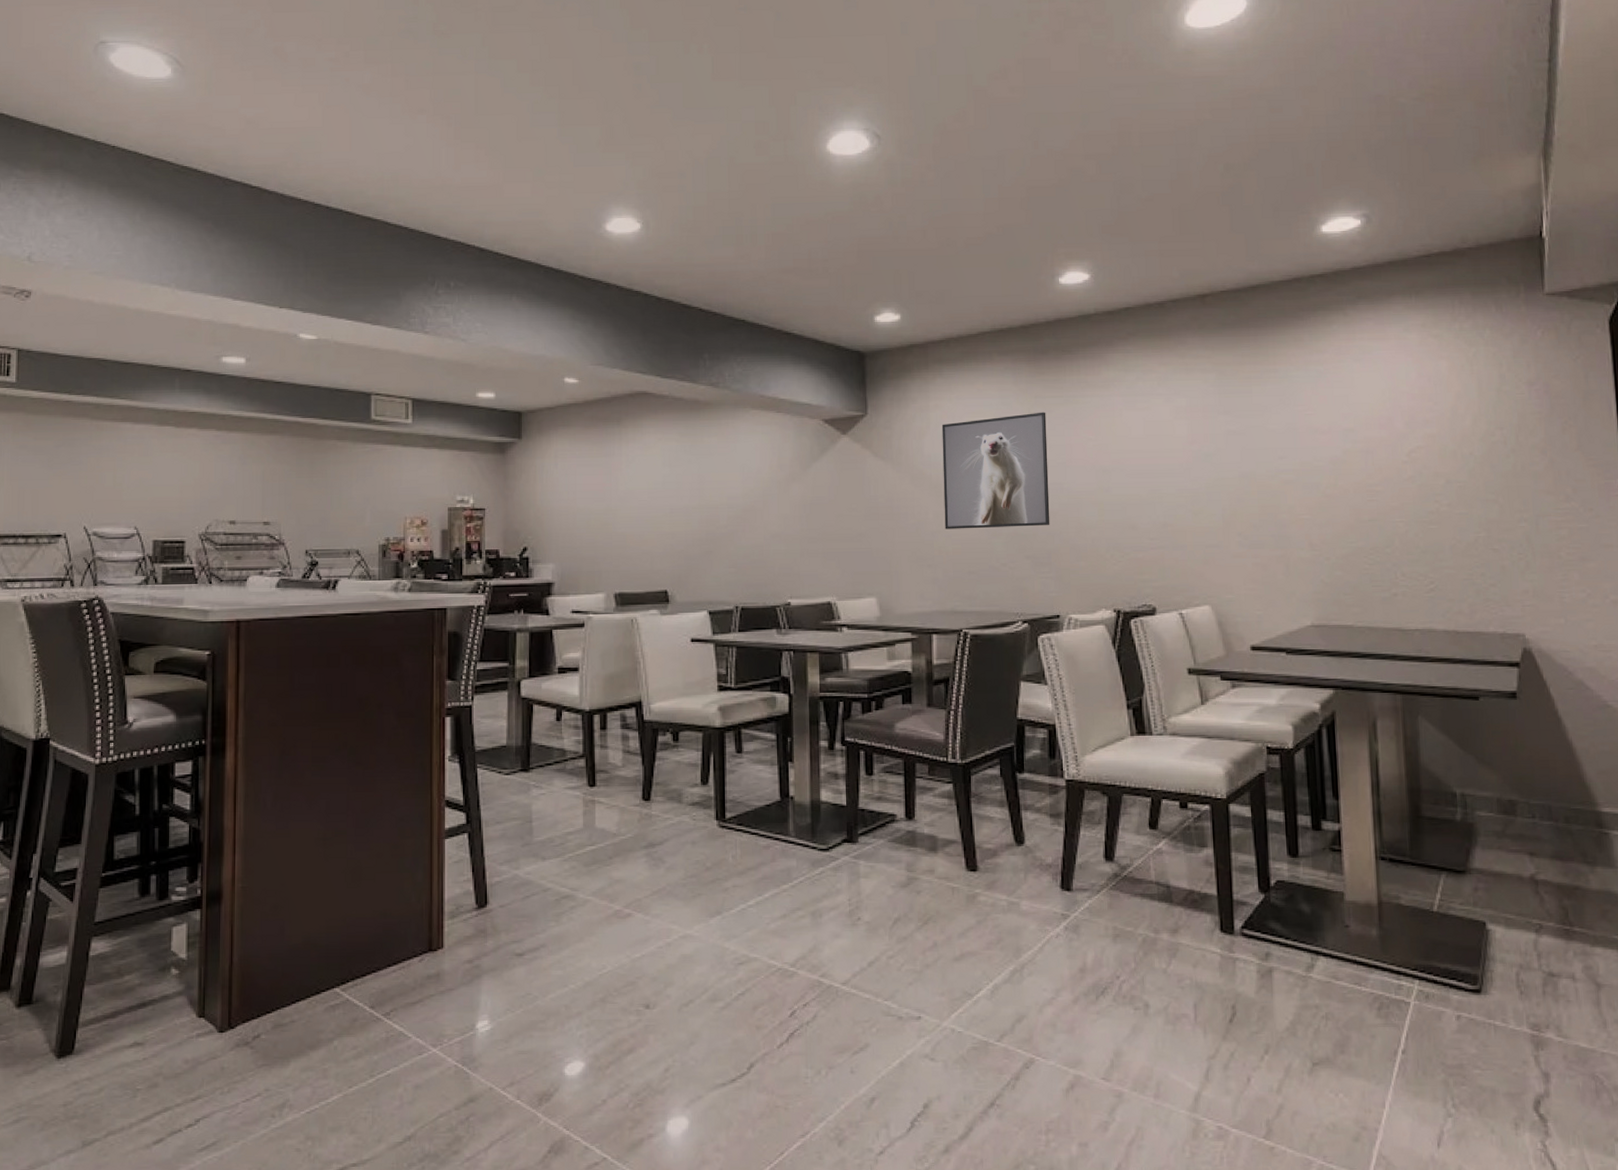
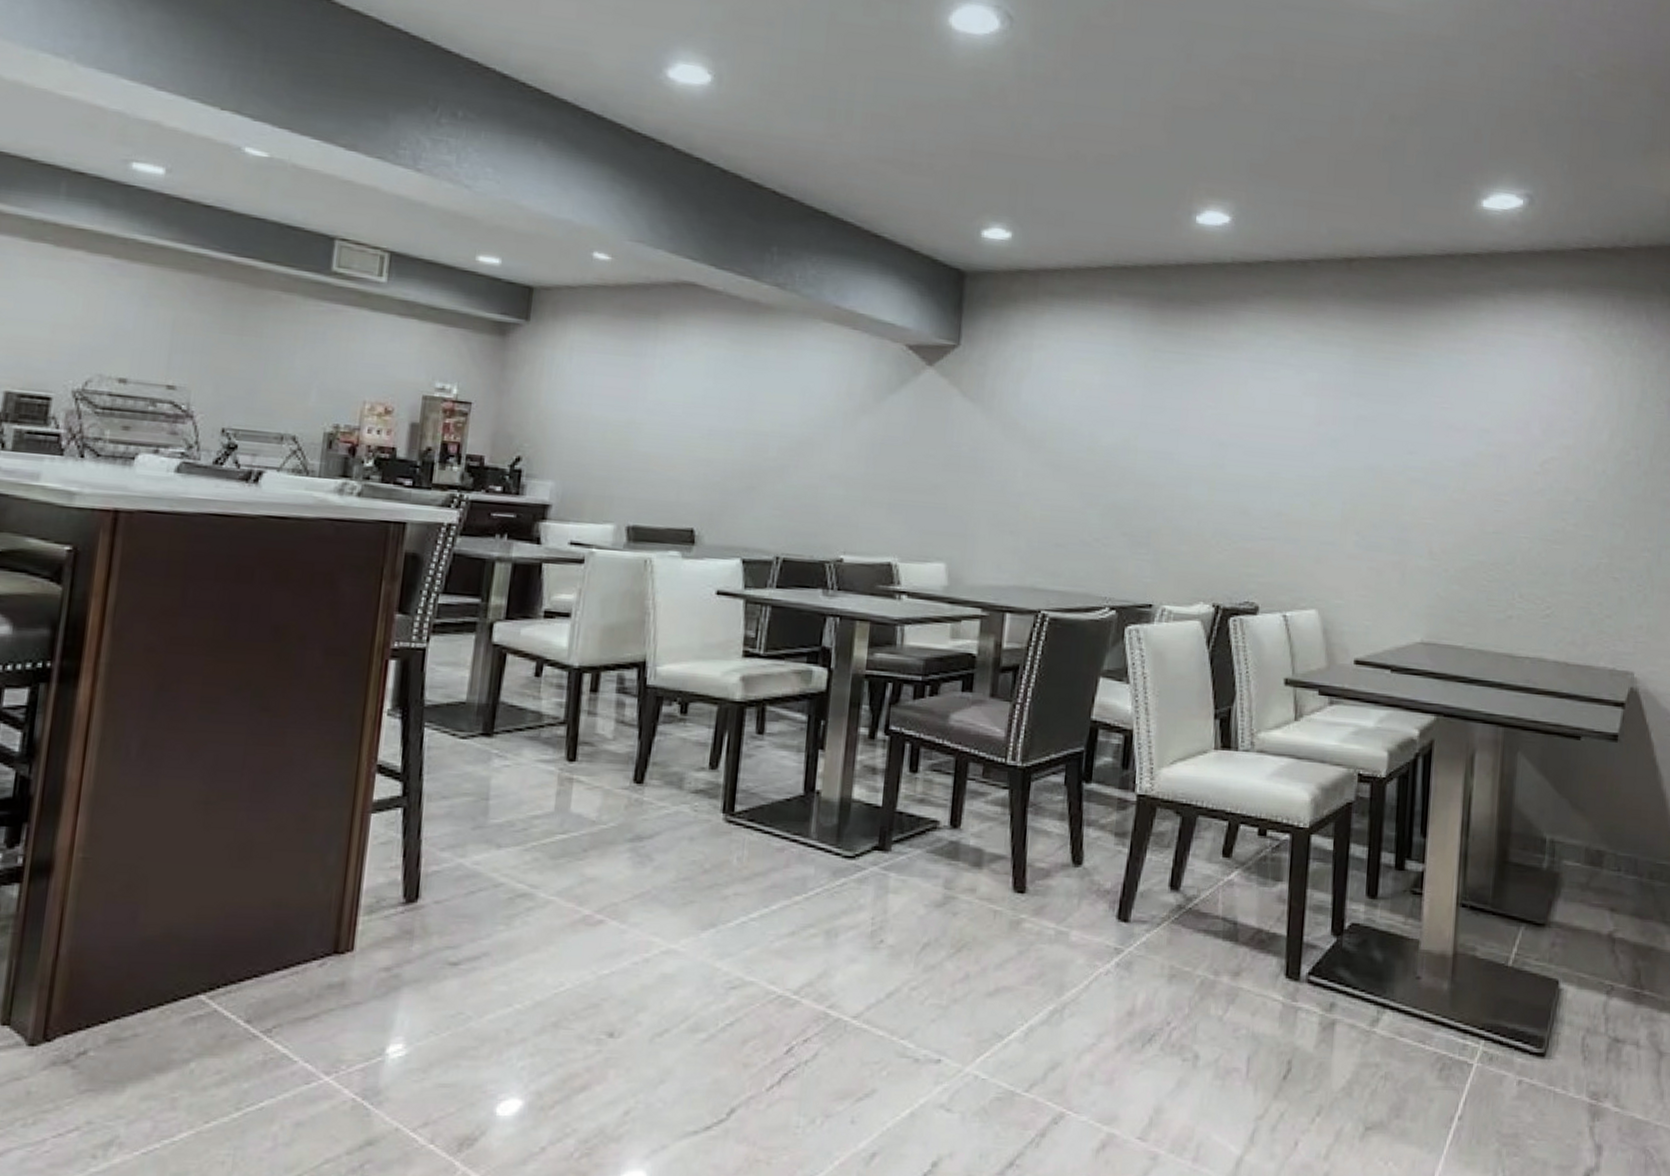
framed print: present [941,412,1050,529] -> none [1034,367,1164,500]

